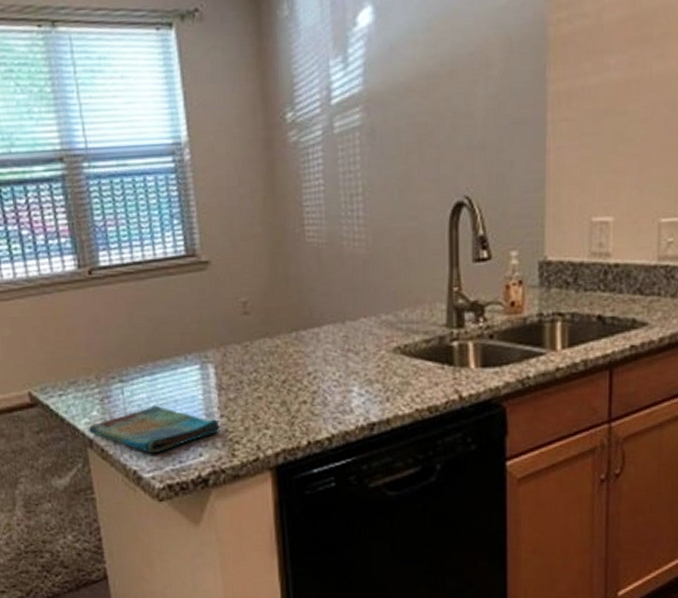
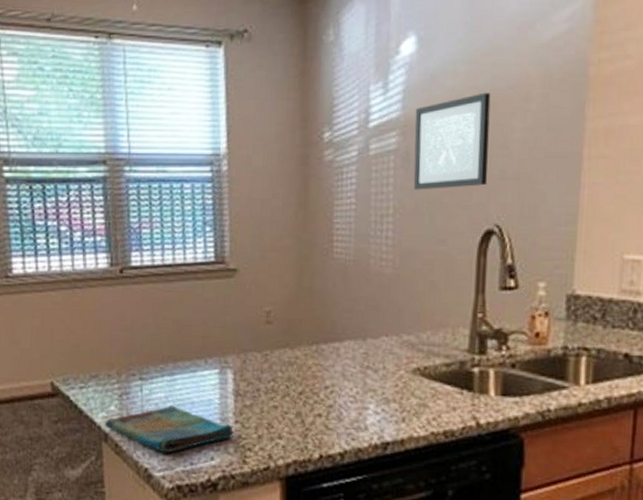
wall art: none [377,60,454,167] -> present [413,92,491,190]

